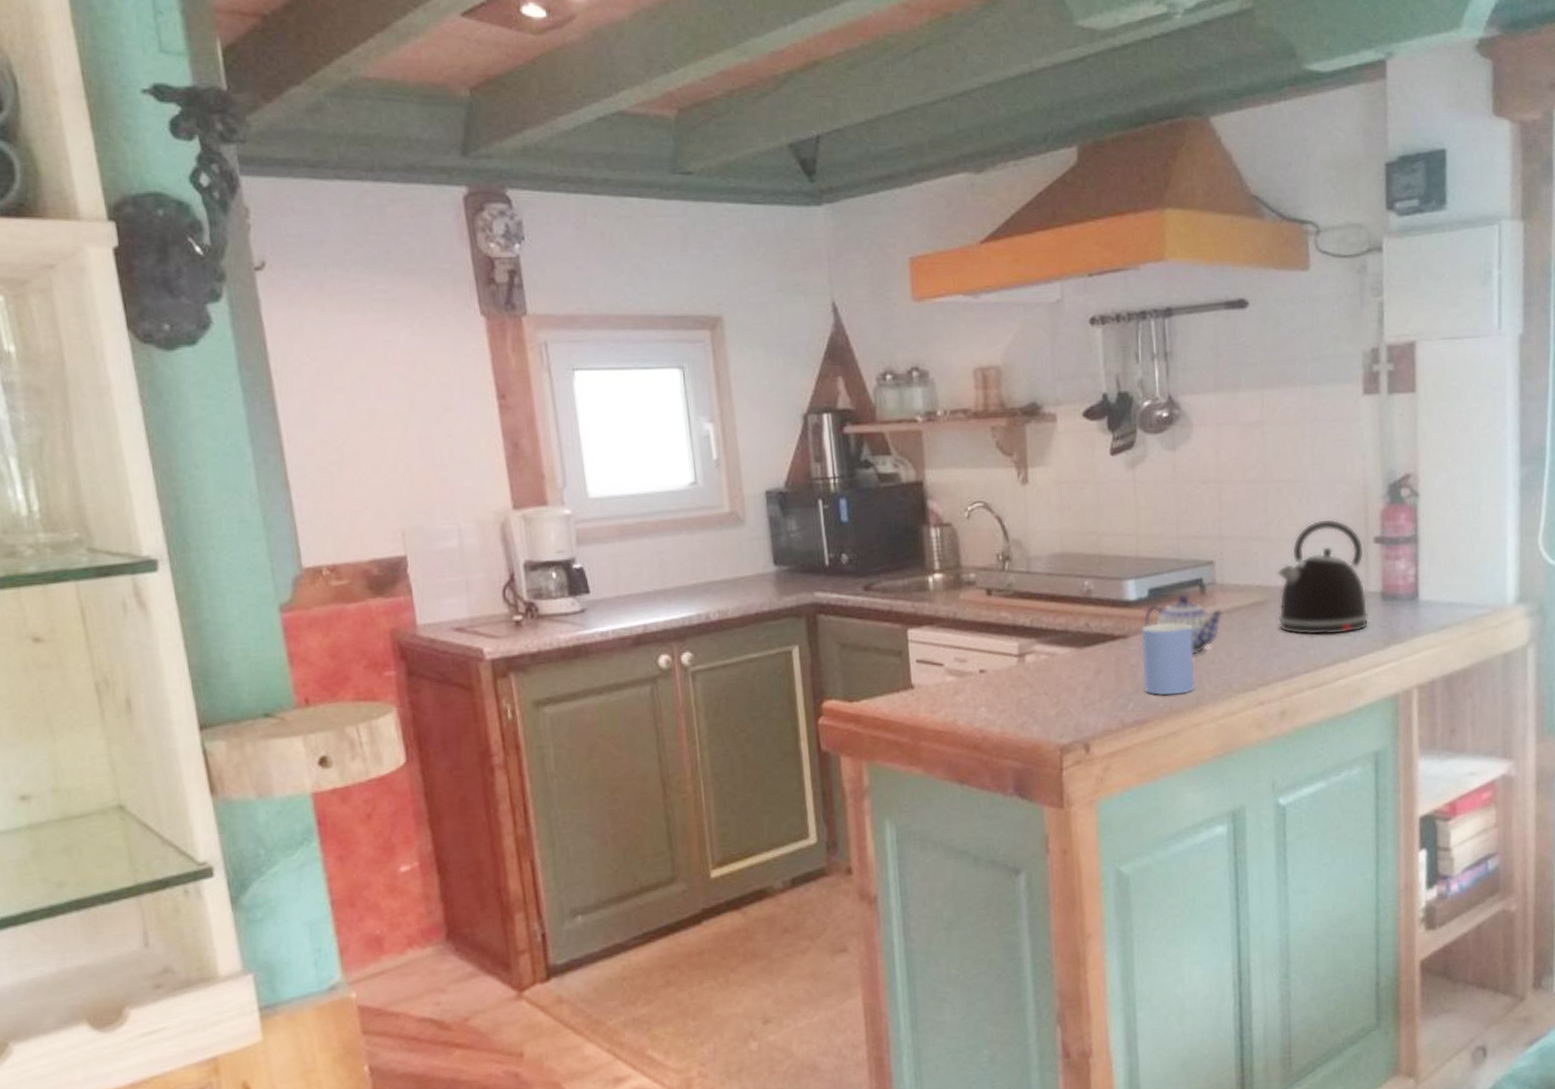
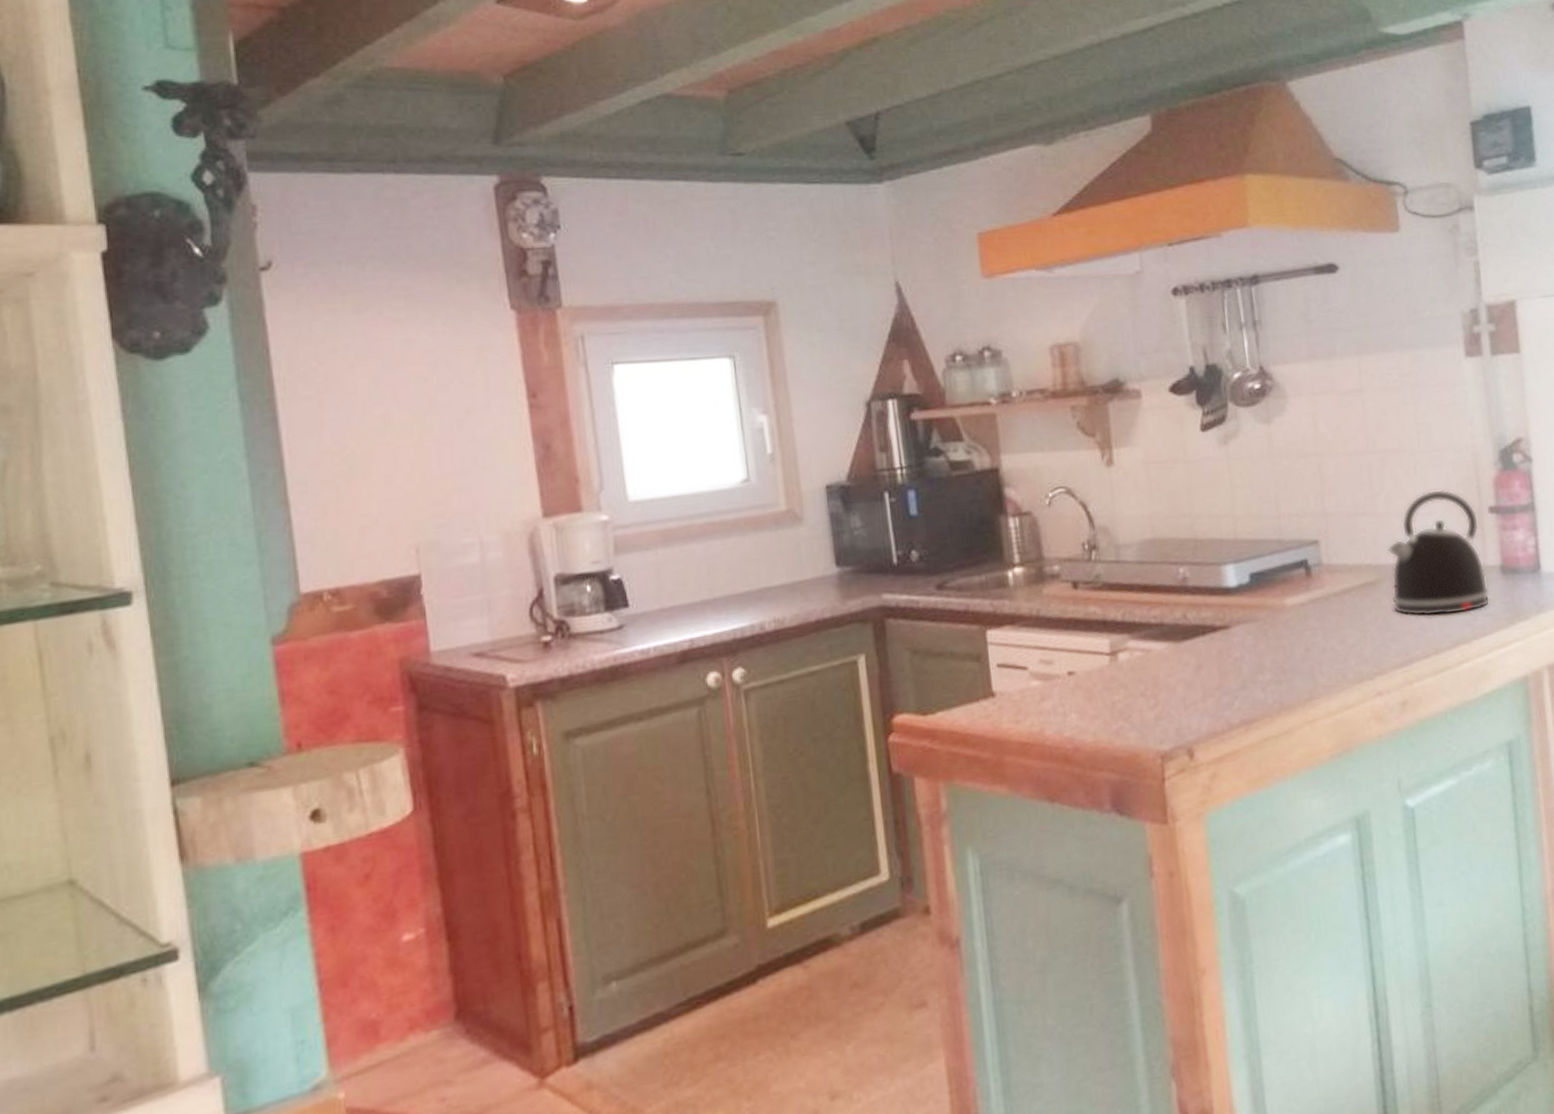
mug: present [1141,622,1195,696] -> none [1244,609,1306,691]
teapot: present [1143,593,1224,654] -> none [1246,577,1333,642]

